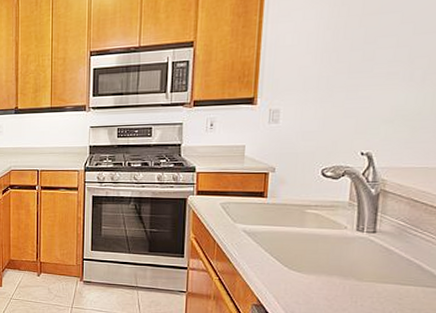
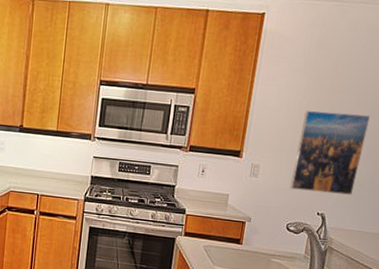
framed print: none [320,32,421,130] -> present [289,110,370,195]

